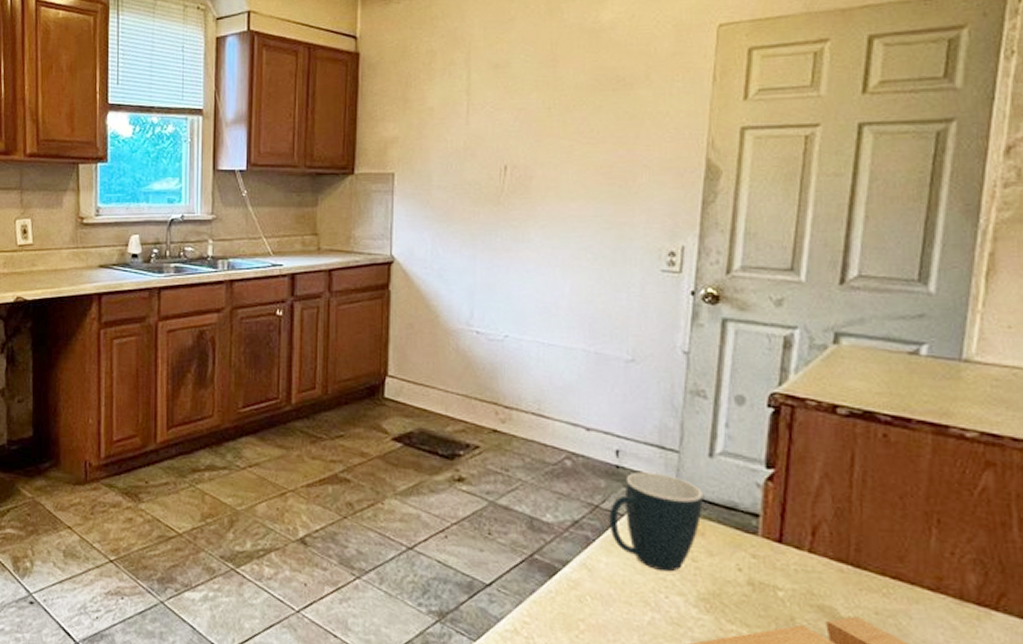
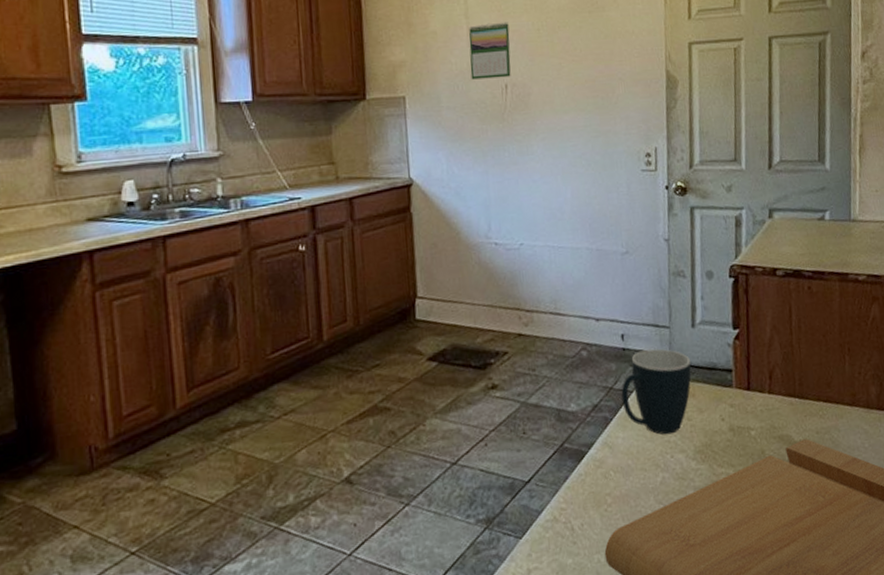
calendar: none [467,99,515,159] -> present [469,22,511,80]

